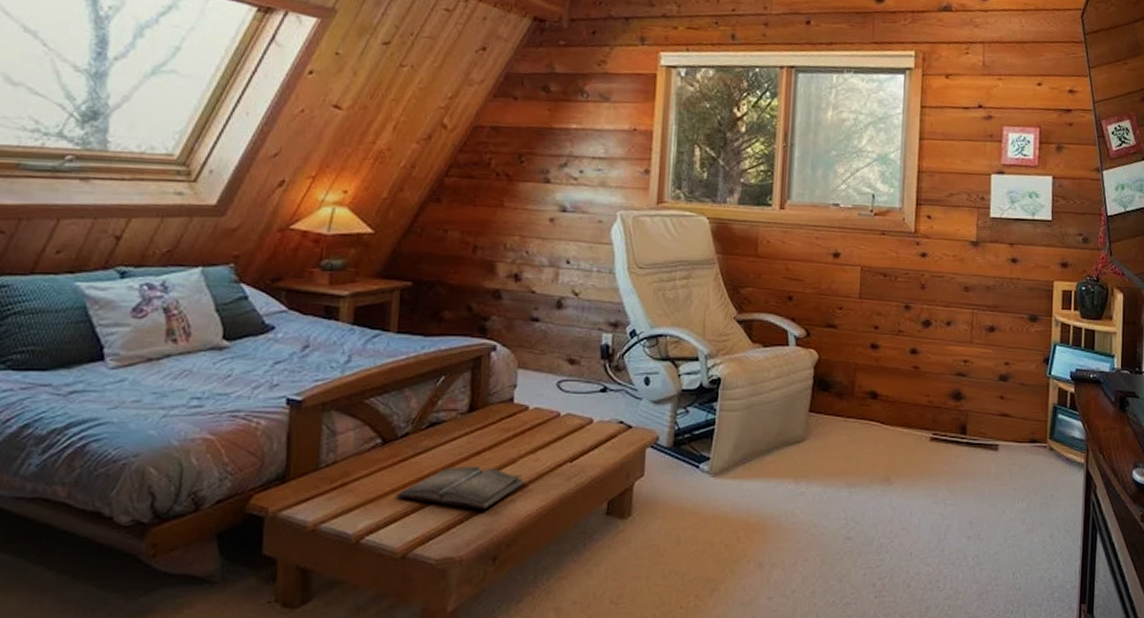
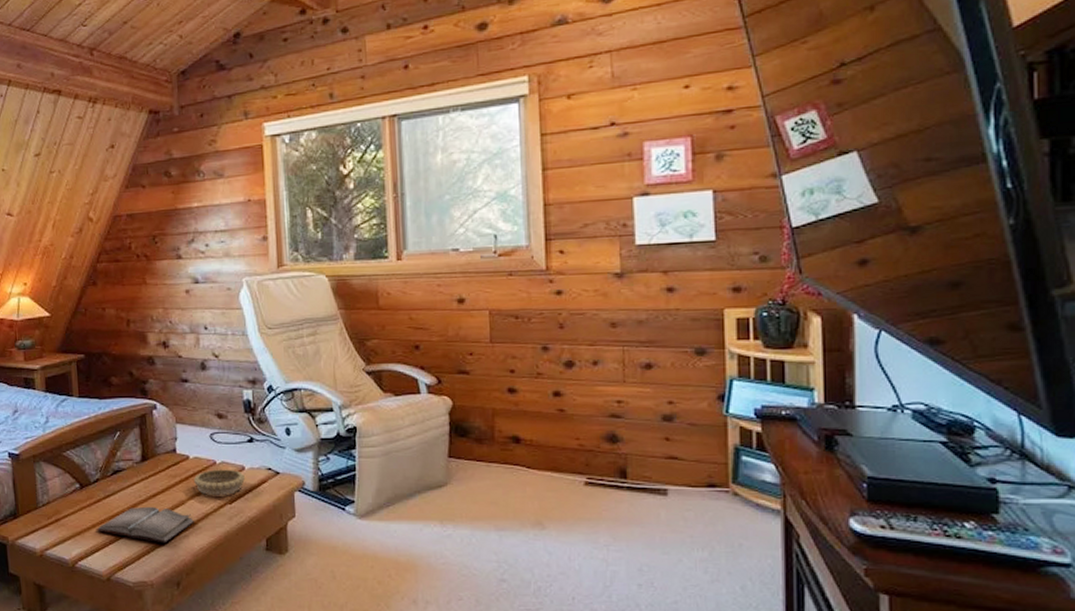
decorative bowl: none [531,422,592,453] -> present [194,469,245,496]

